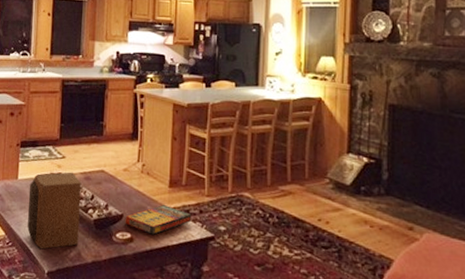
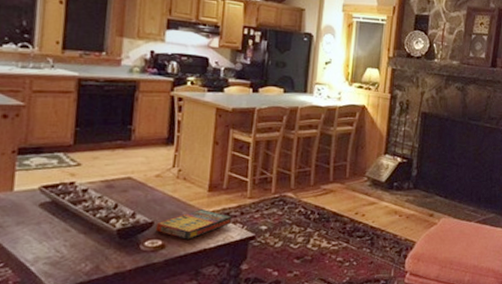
speaker: present [27,172,82,250] -> none [26,180,102,267]

